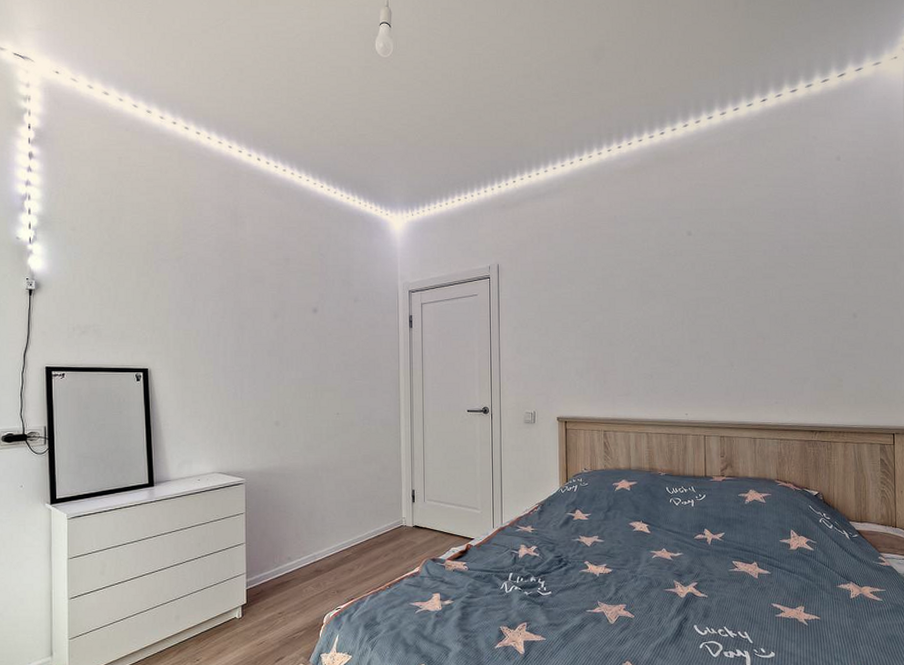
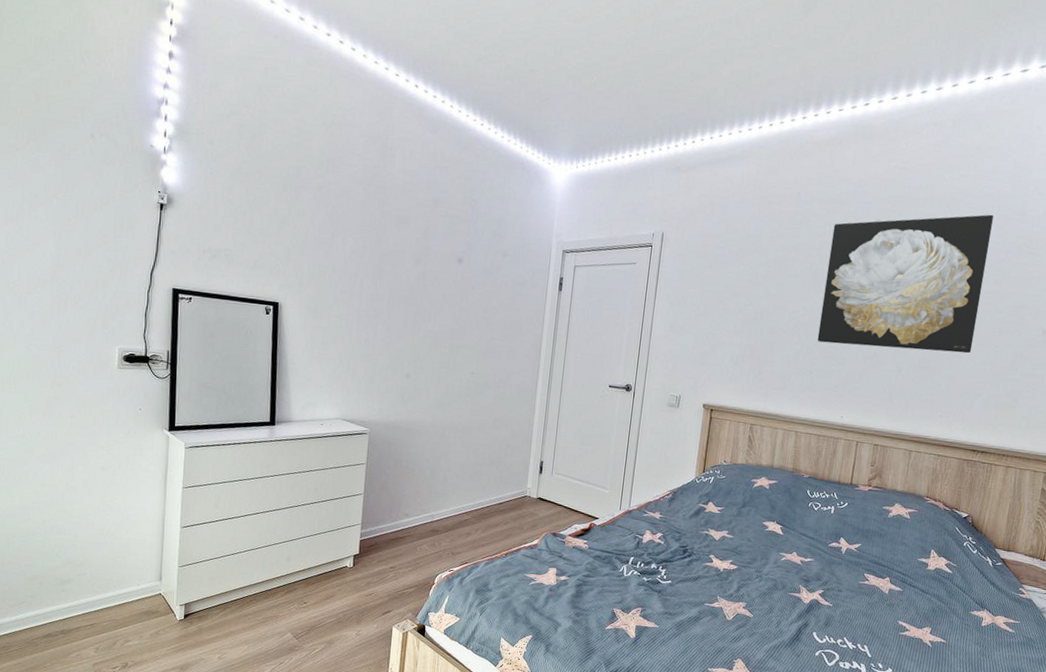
wall art: none [650,216,793,347] -> present [817,214,994,354]

